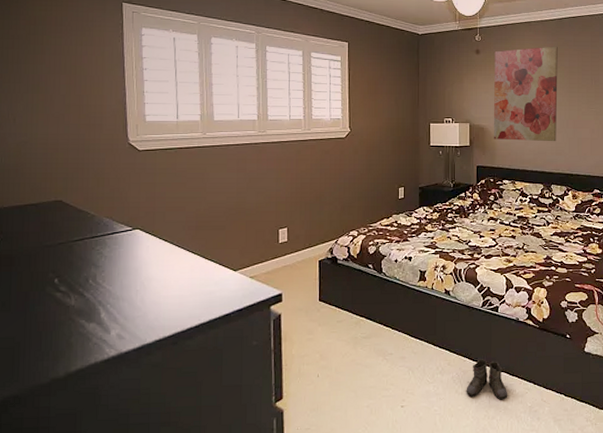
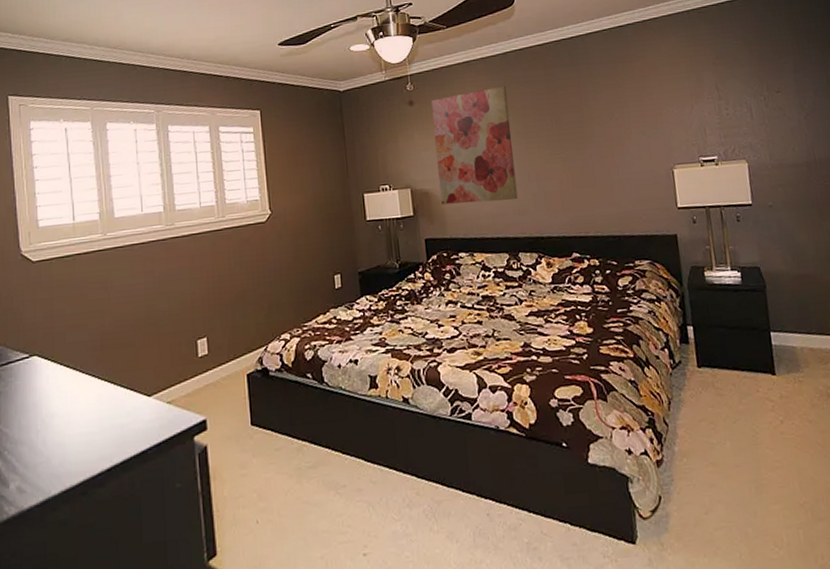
boots: present [466,359,508,400] -> none [442,483,497,537]

